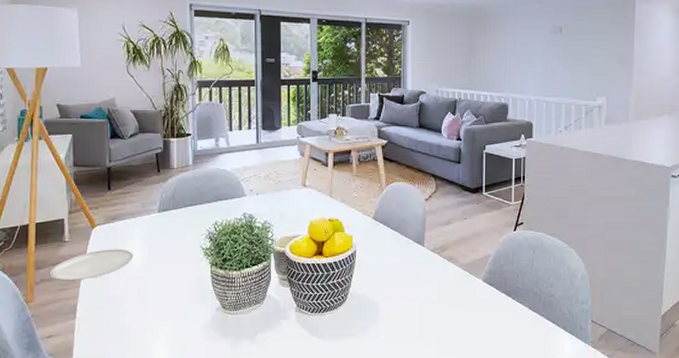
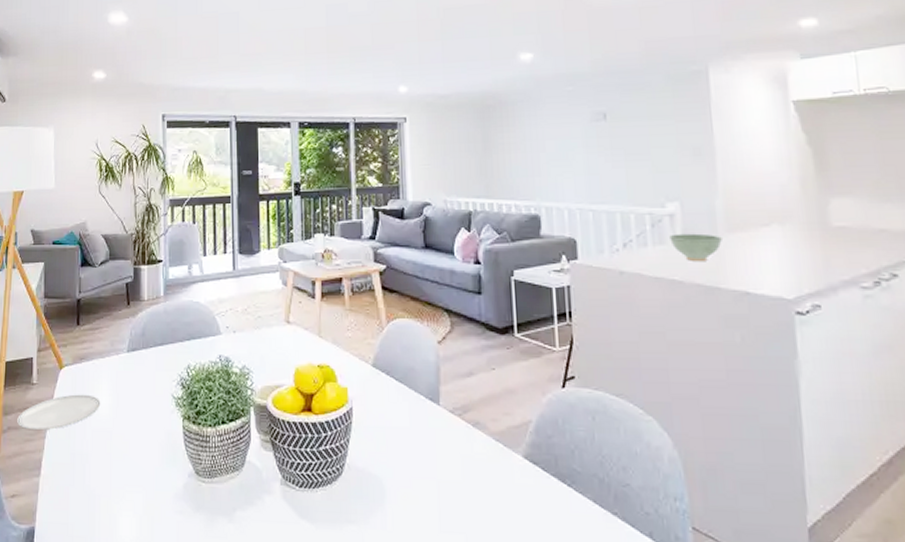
bowl: none [597,120,631,140] -> present [669,233,722,261]

